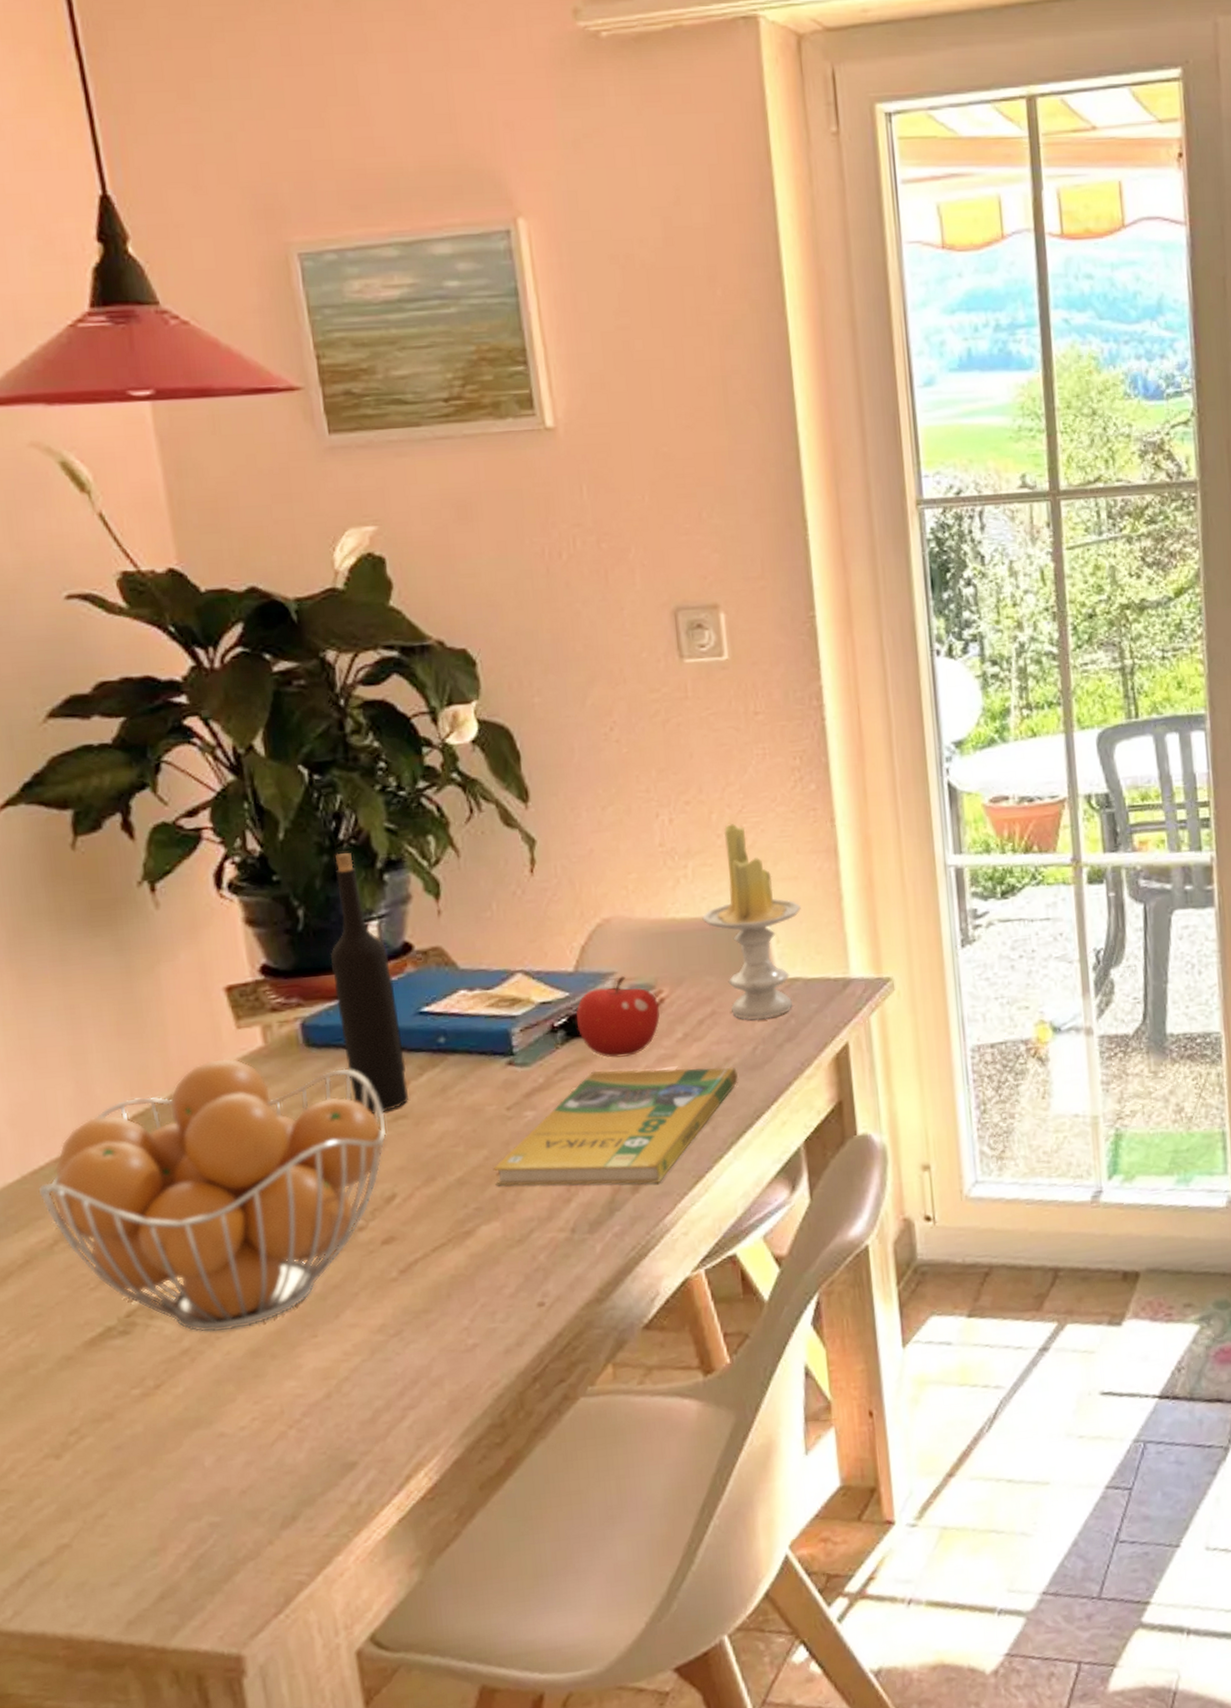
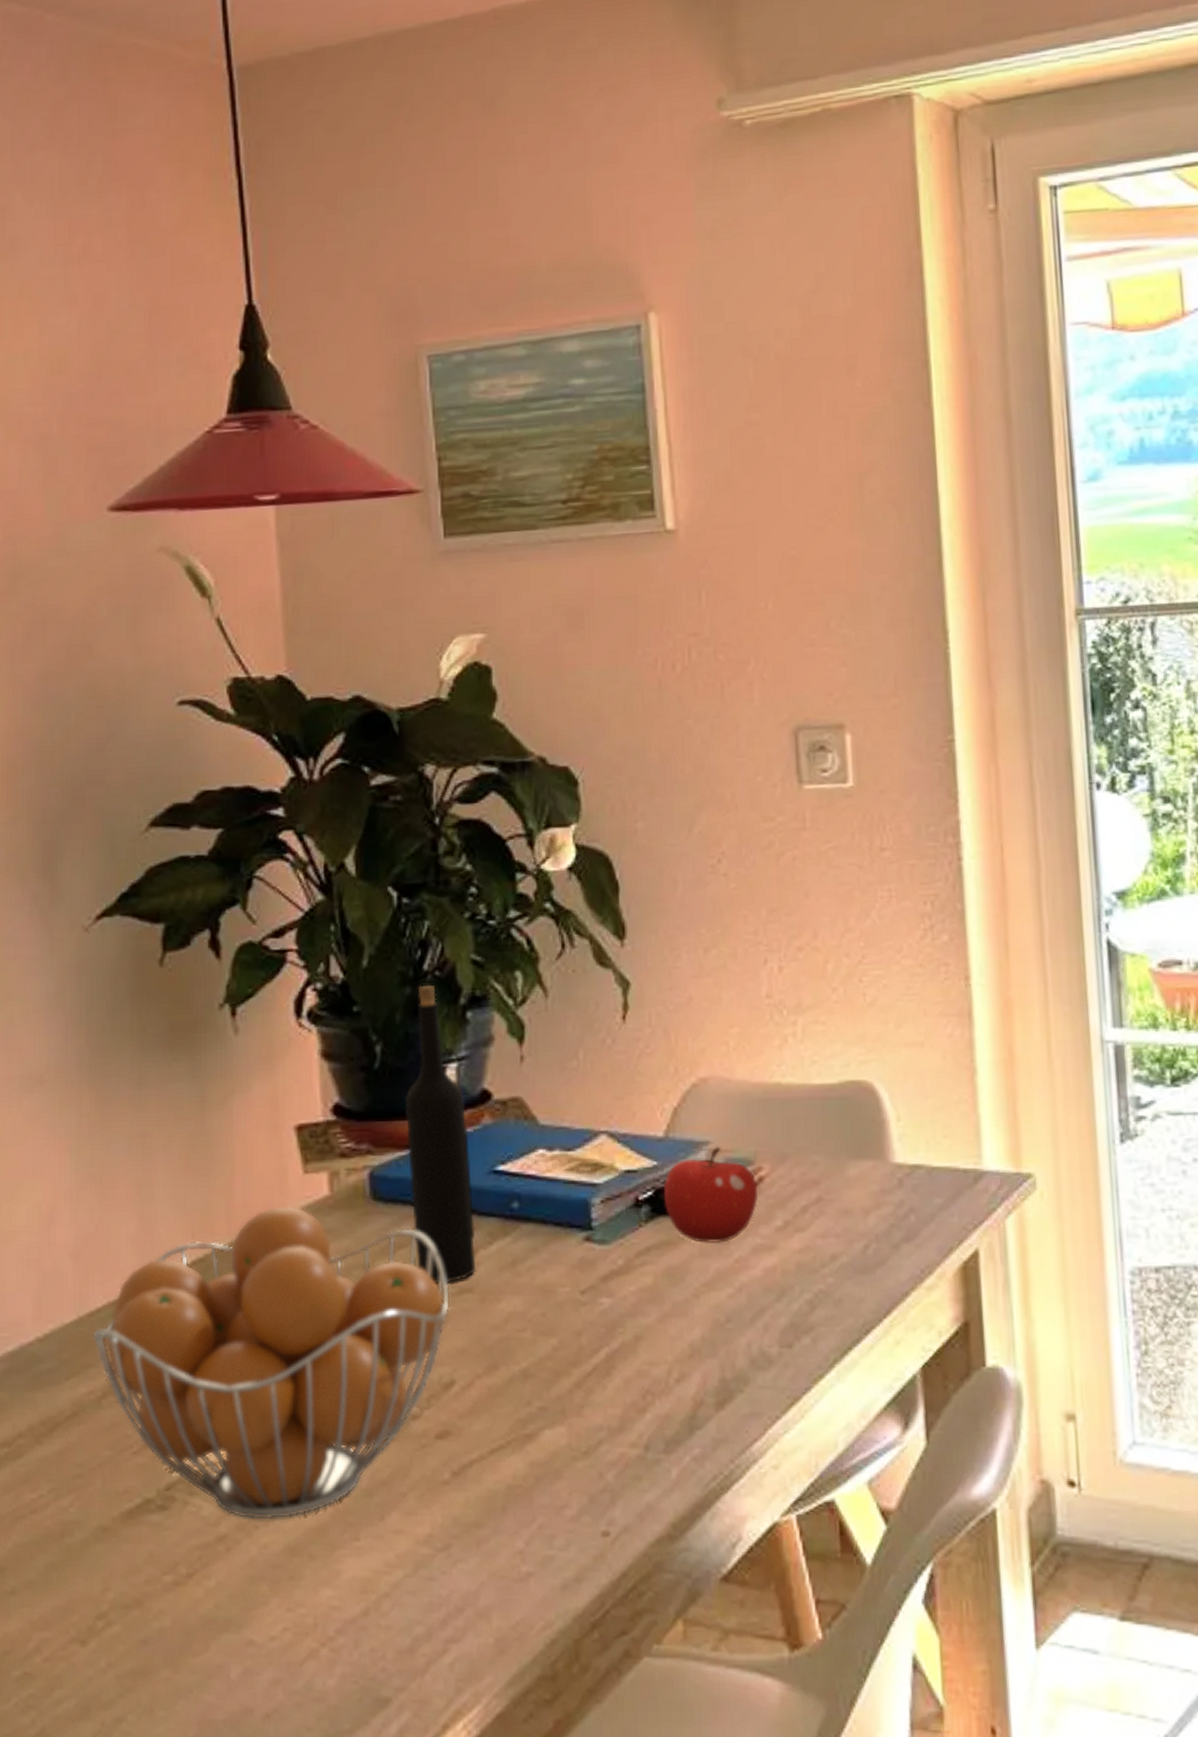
booklet: present [493,1067,738,1186] -> none [561,1257,845,1401]
candle: present [702,824,801,1020] -> none [811,976,927,1212]

